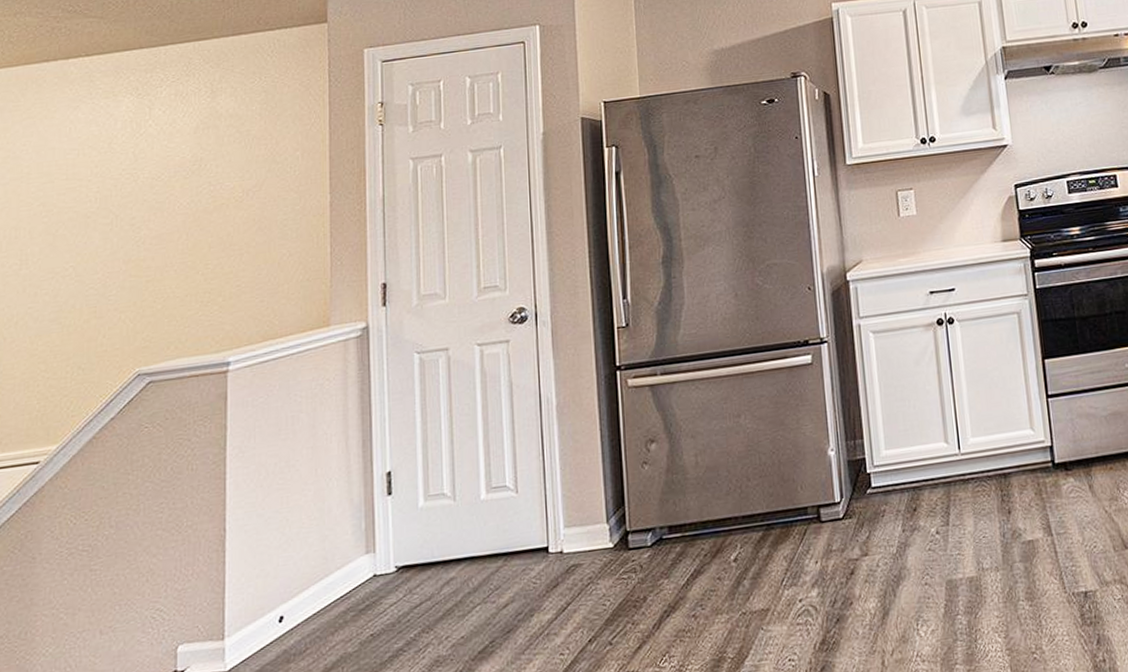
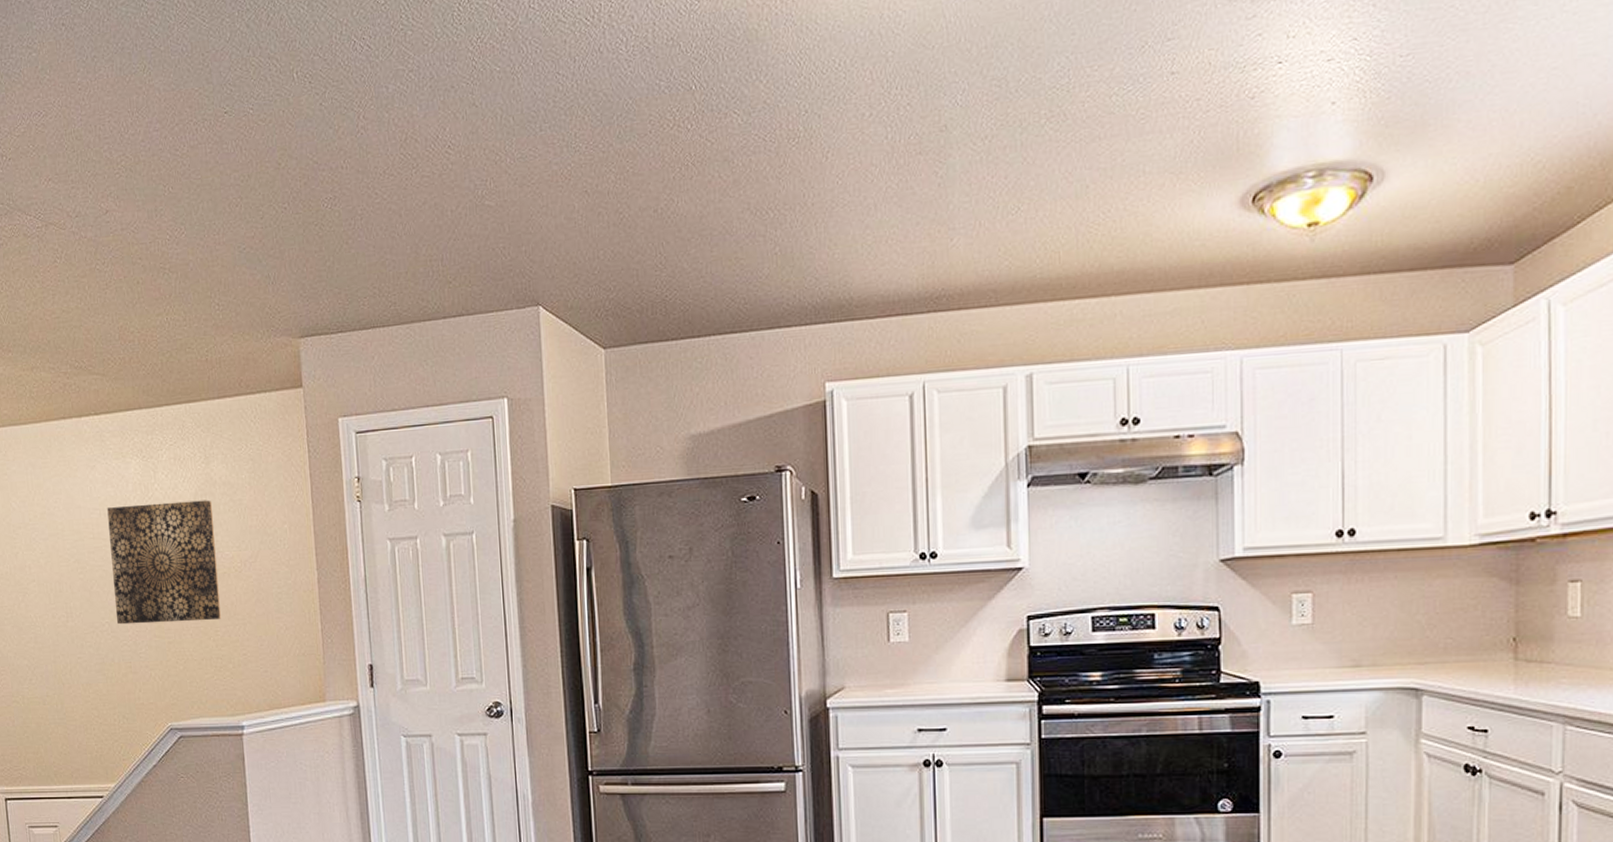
wall art: none [83,132,215,268] -> present [107,500,221,625]

